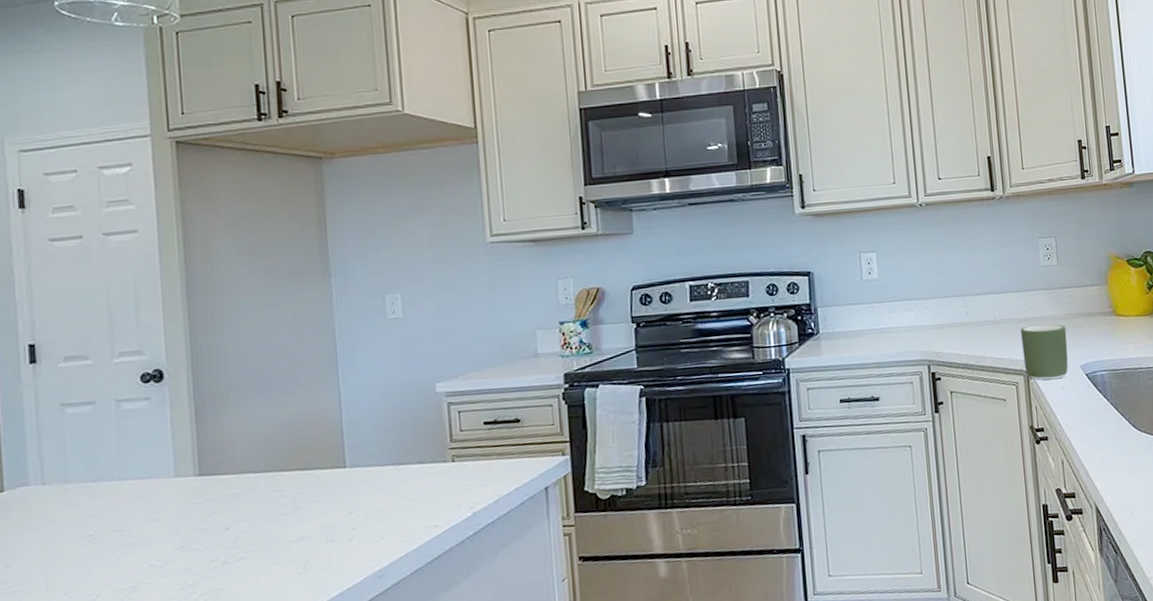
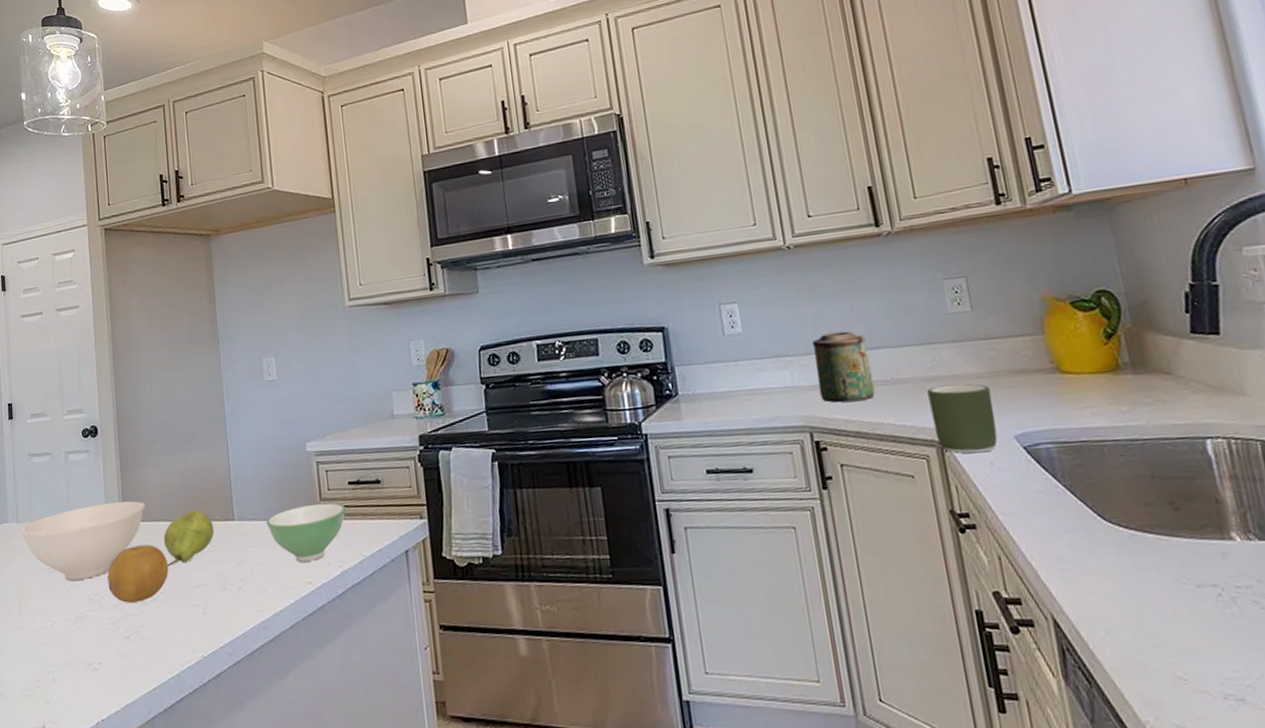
bowl: none [48,452,230,547] -> present [20,501,146,581]
fruit: none [175,499,260,566] -> present [107,544,169,603]
fruit: none [253,459,321,521] -> present [163,511,215,566]
bowl: none [384,444,480,507] -> present [265,502,346,562]
canister: none [934,279,981,340] -> present [811,331,875,403]

